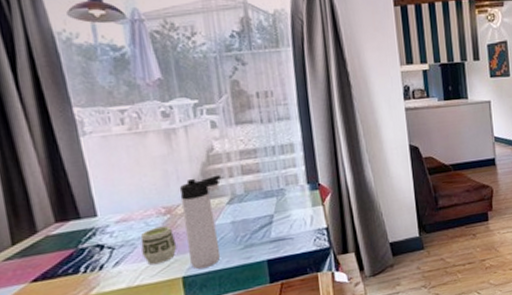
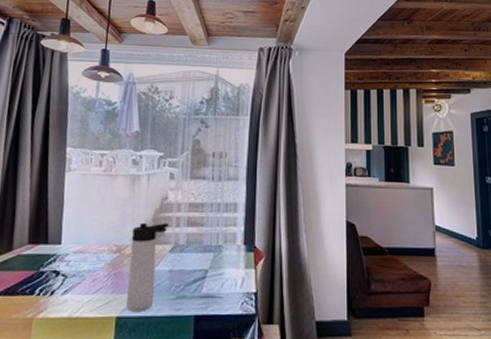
cup: present [140,225,177,265] -> none [88,263,119,300]

